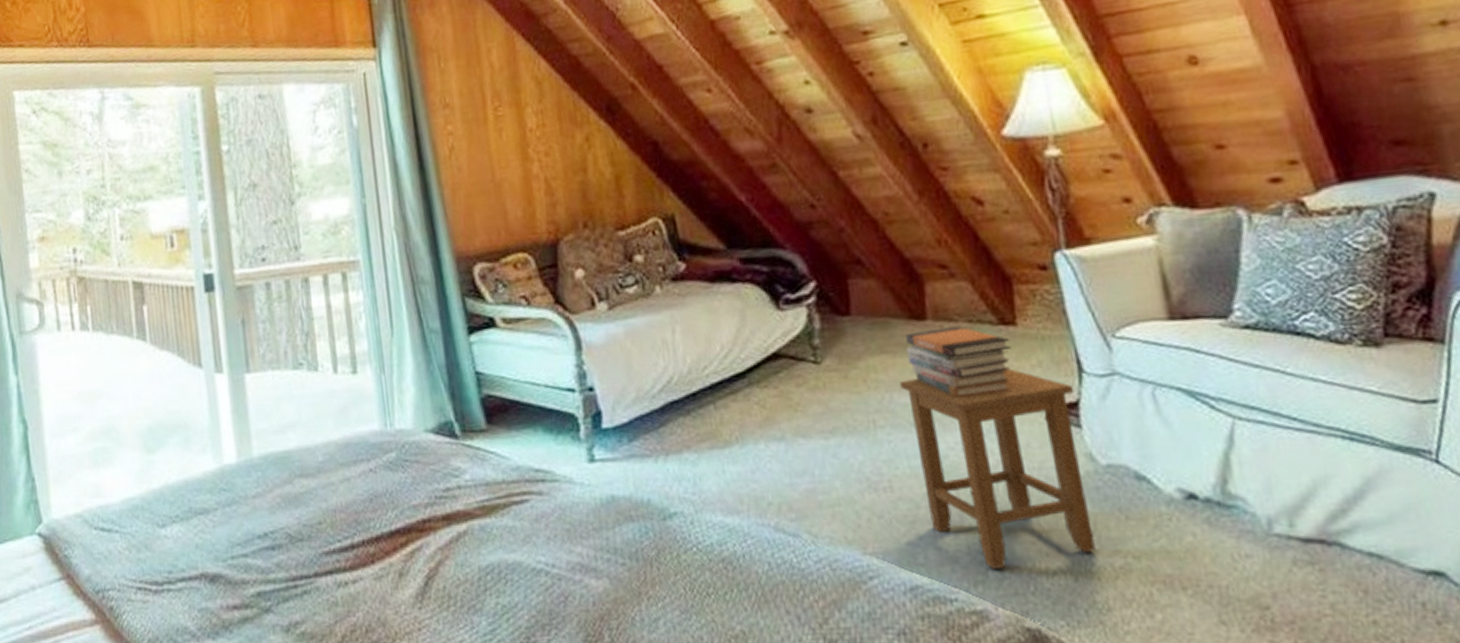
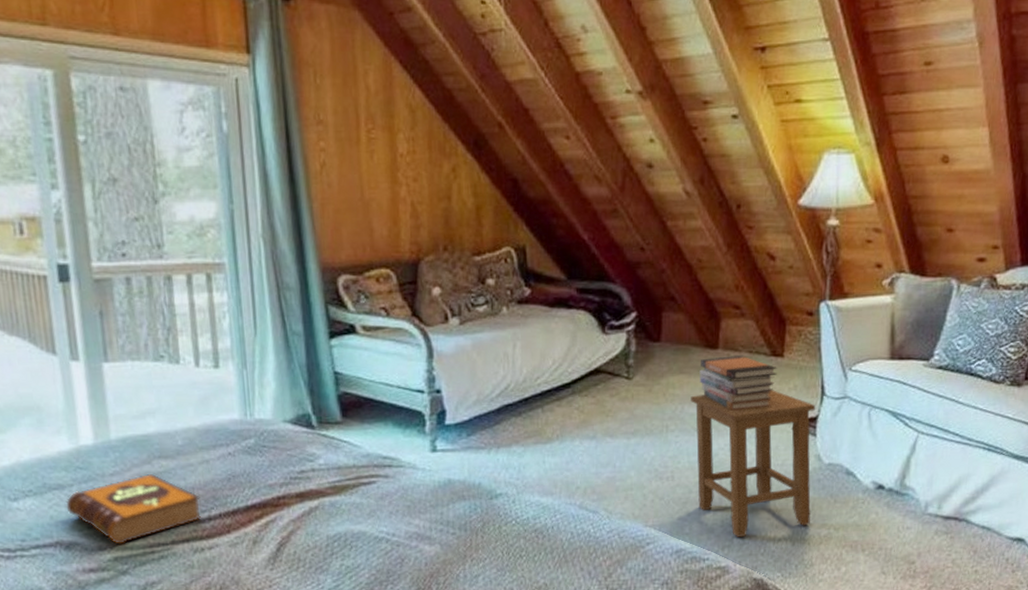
hardback book: none [210,495,345,577] -> present [65,474,202,545]

